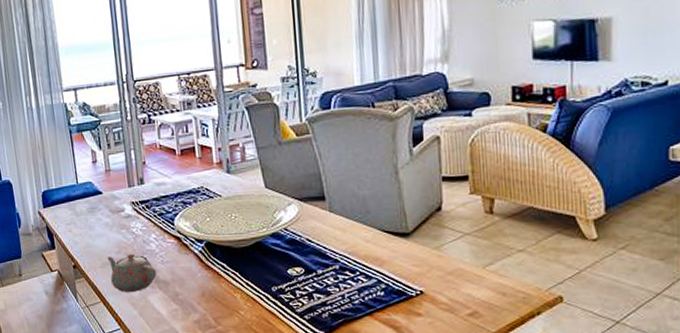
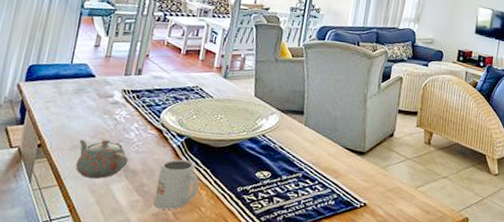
mug: none [188,264,232,315] -> present [154,159,199,210]

